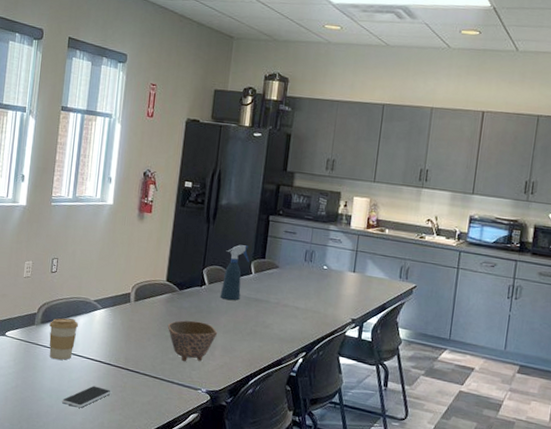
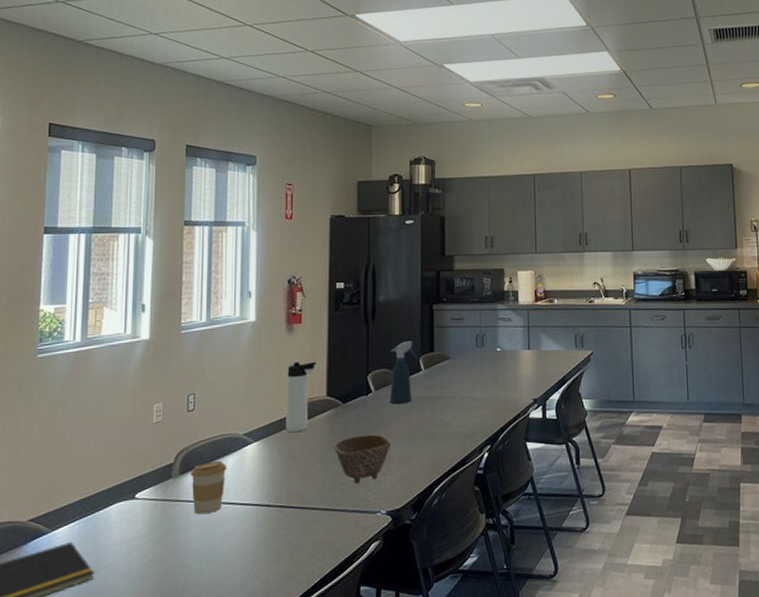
smartphone: present [61,385,111,408] -> none [213,535,275,567]
thermos bottle: none [129,246,160,308] -> present [285,361,316,433]

